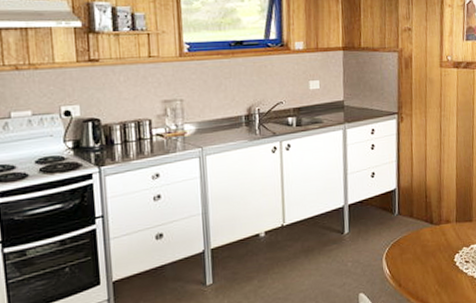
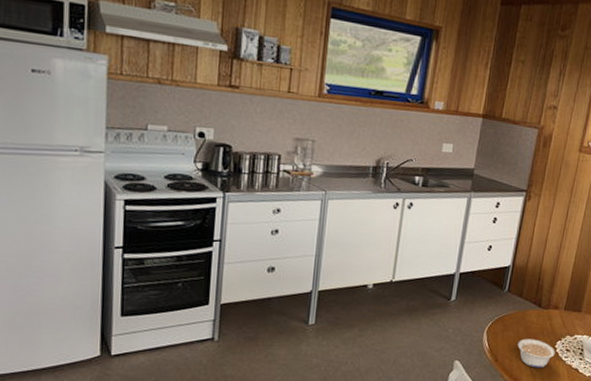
legume: none [418,256,455,286] -> present [517,339,555,368]

